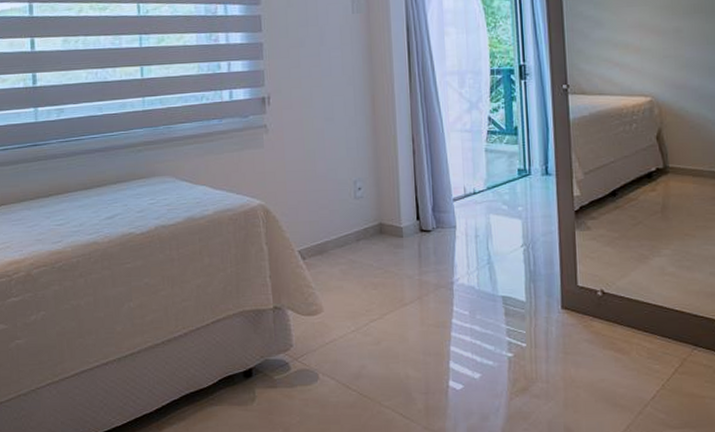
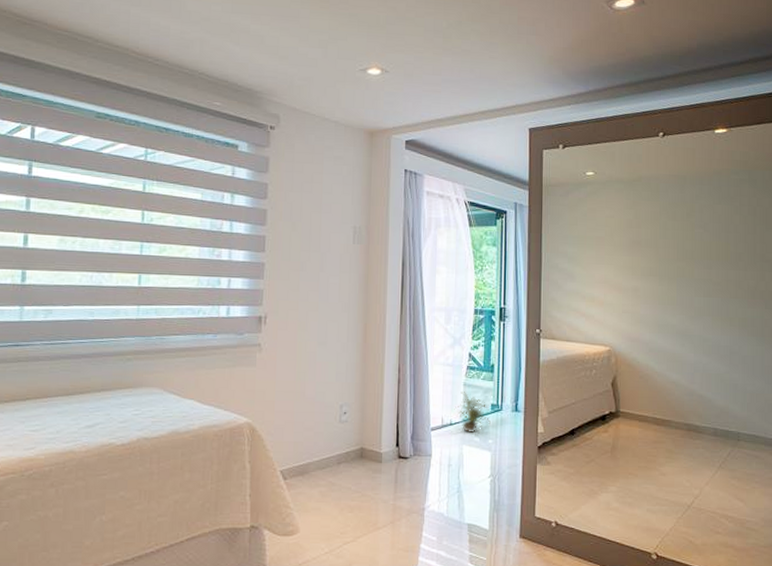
potted plant: none [476,158,519,201] -> present [454,391,491,433]

